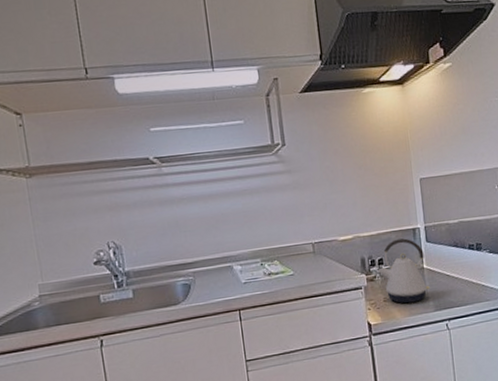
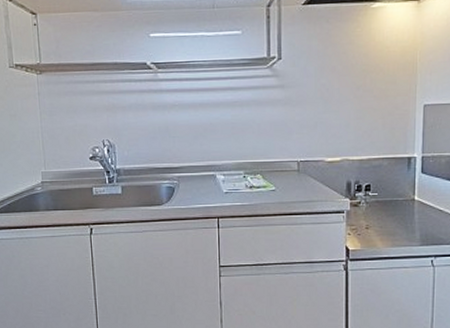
kettle: present [378,238,430,304] -> none [364,166,419,234]

